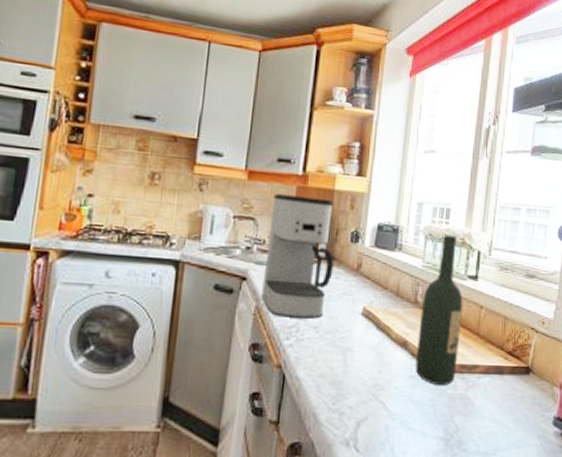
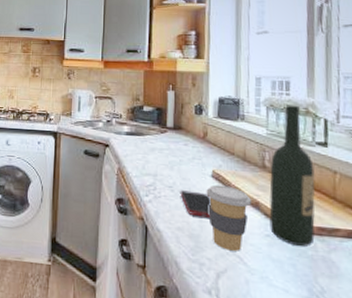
coffee maker: present [261,194,334,319] -> none [122,78,182,180]
cell phone: none [325,331,360,361] -> present [180,190,212,218]
coffee cup: none [354,323,401,396] -> present [206,184,252,251]

